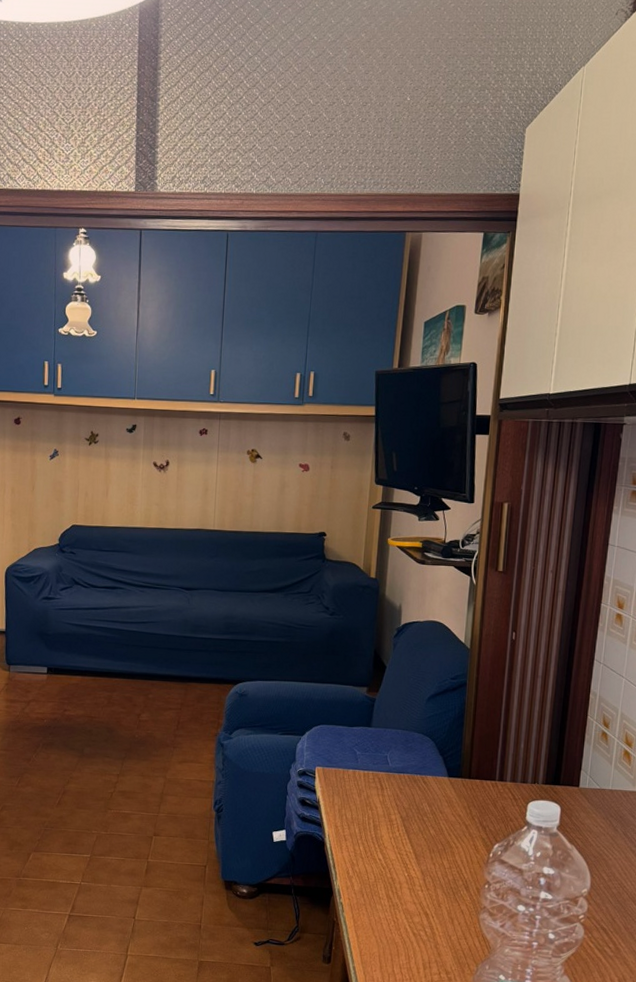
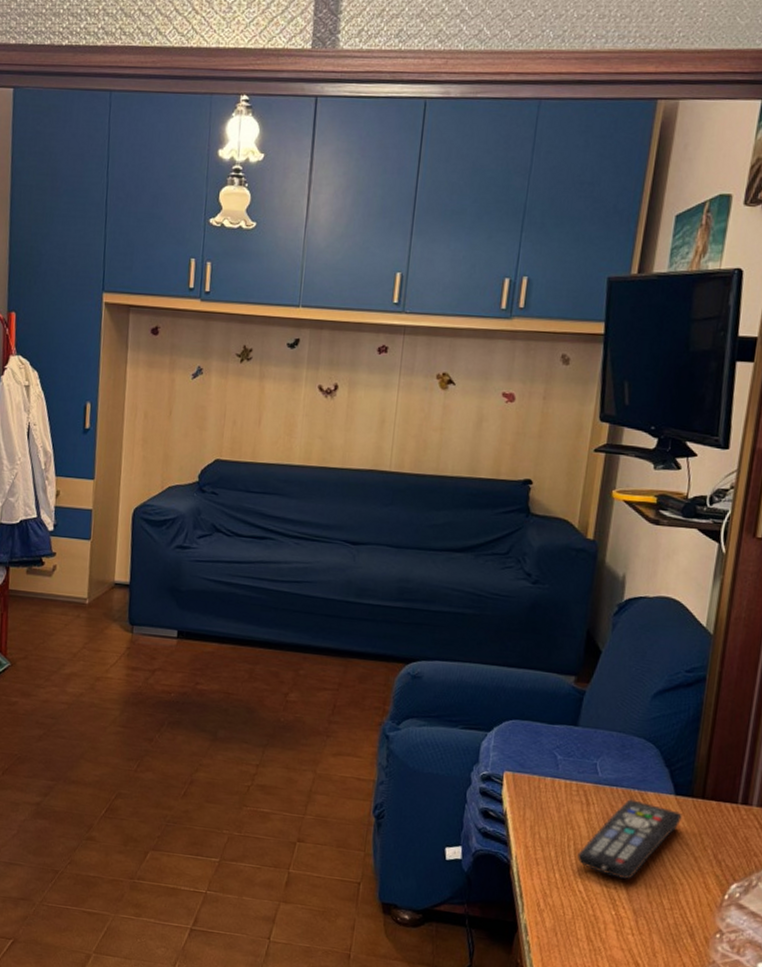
remote control: none [376,782,454,847] -> present [577,798,682,879]

